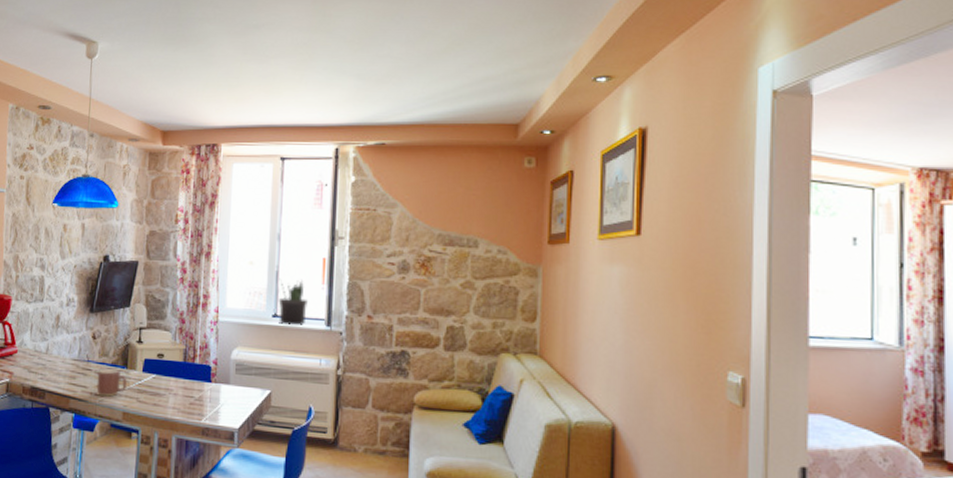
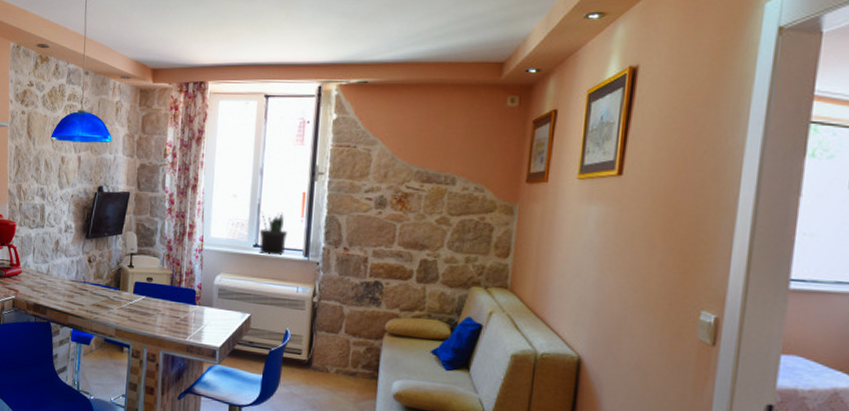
mug: present [96,369,127,397] -> none [92,289,119,315]

